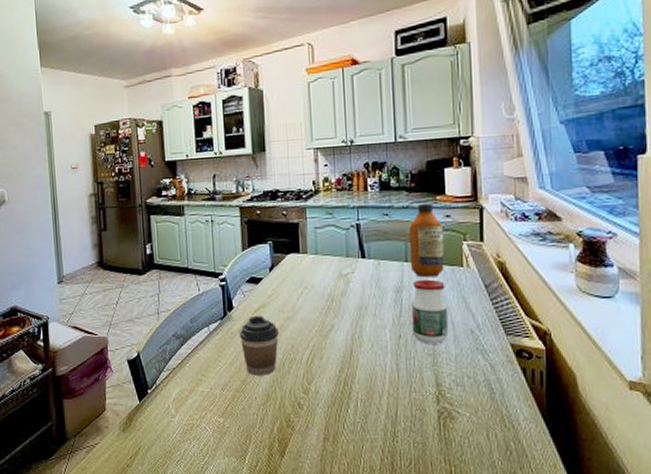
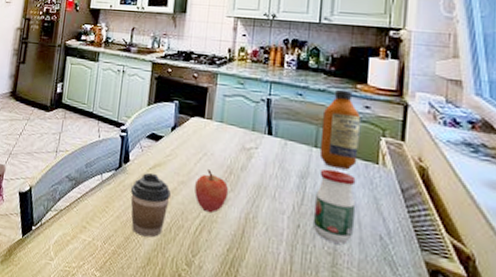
apple: none [300,301,333,342] -> present [194,169,229,213]

